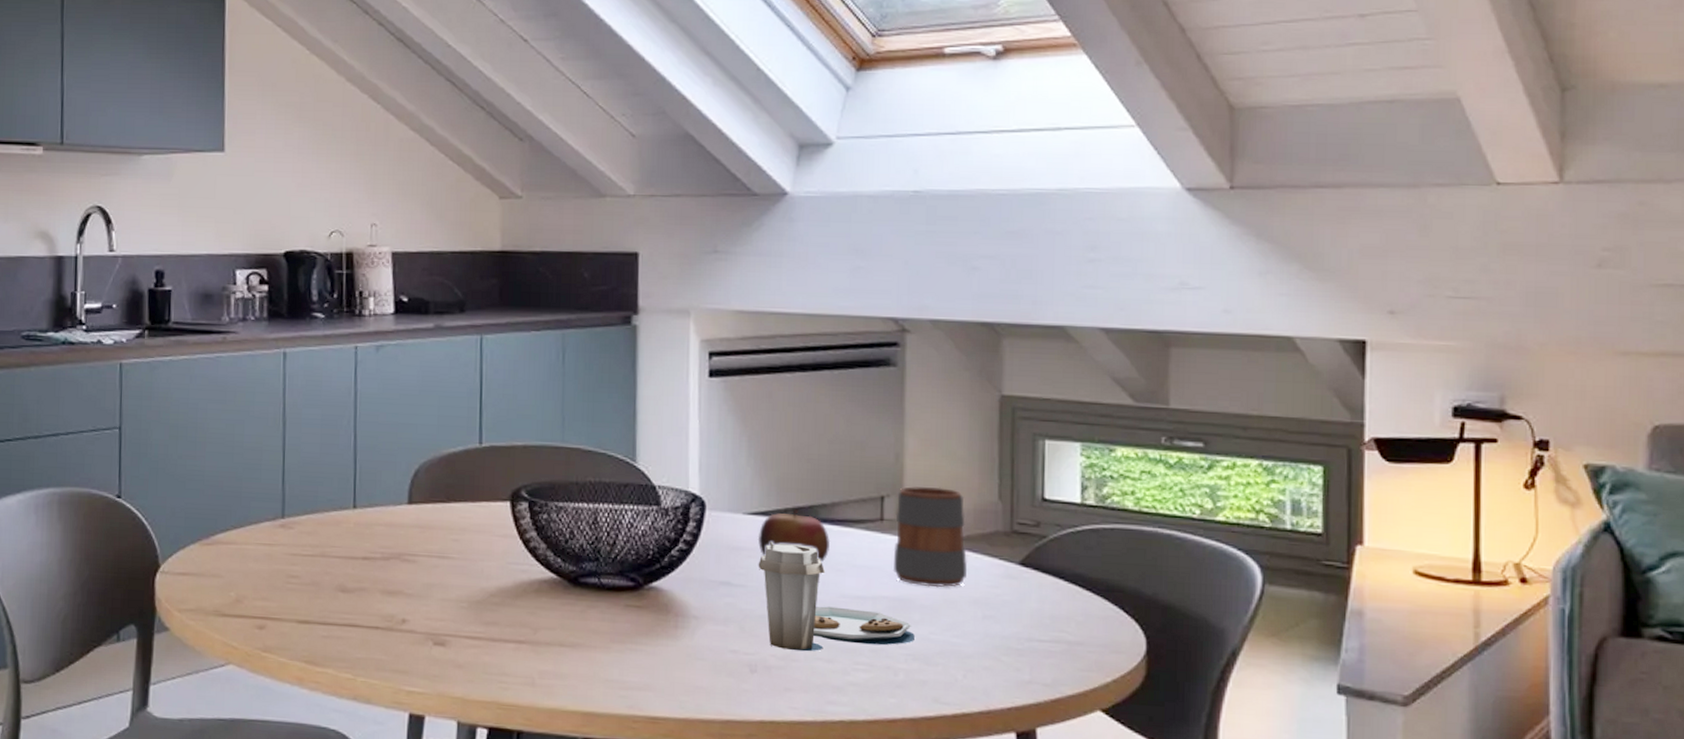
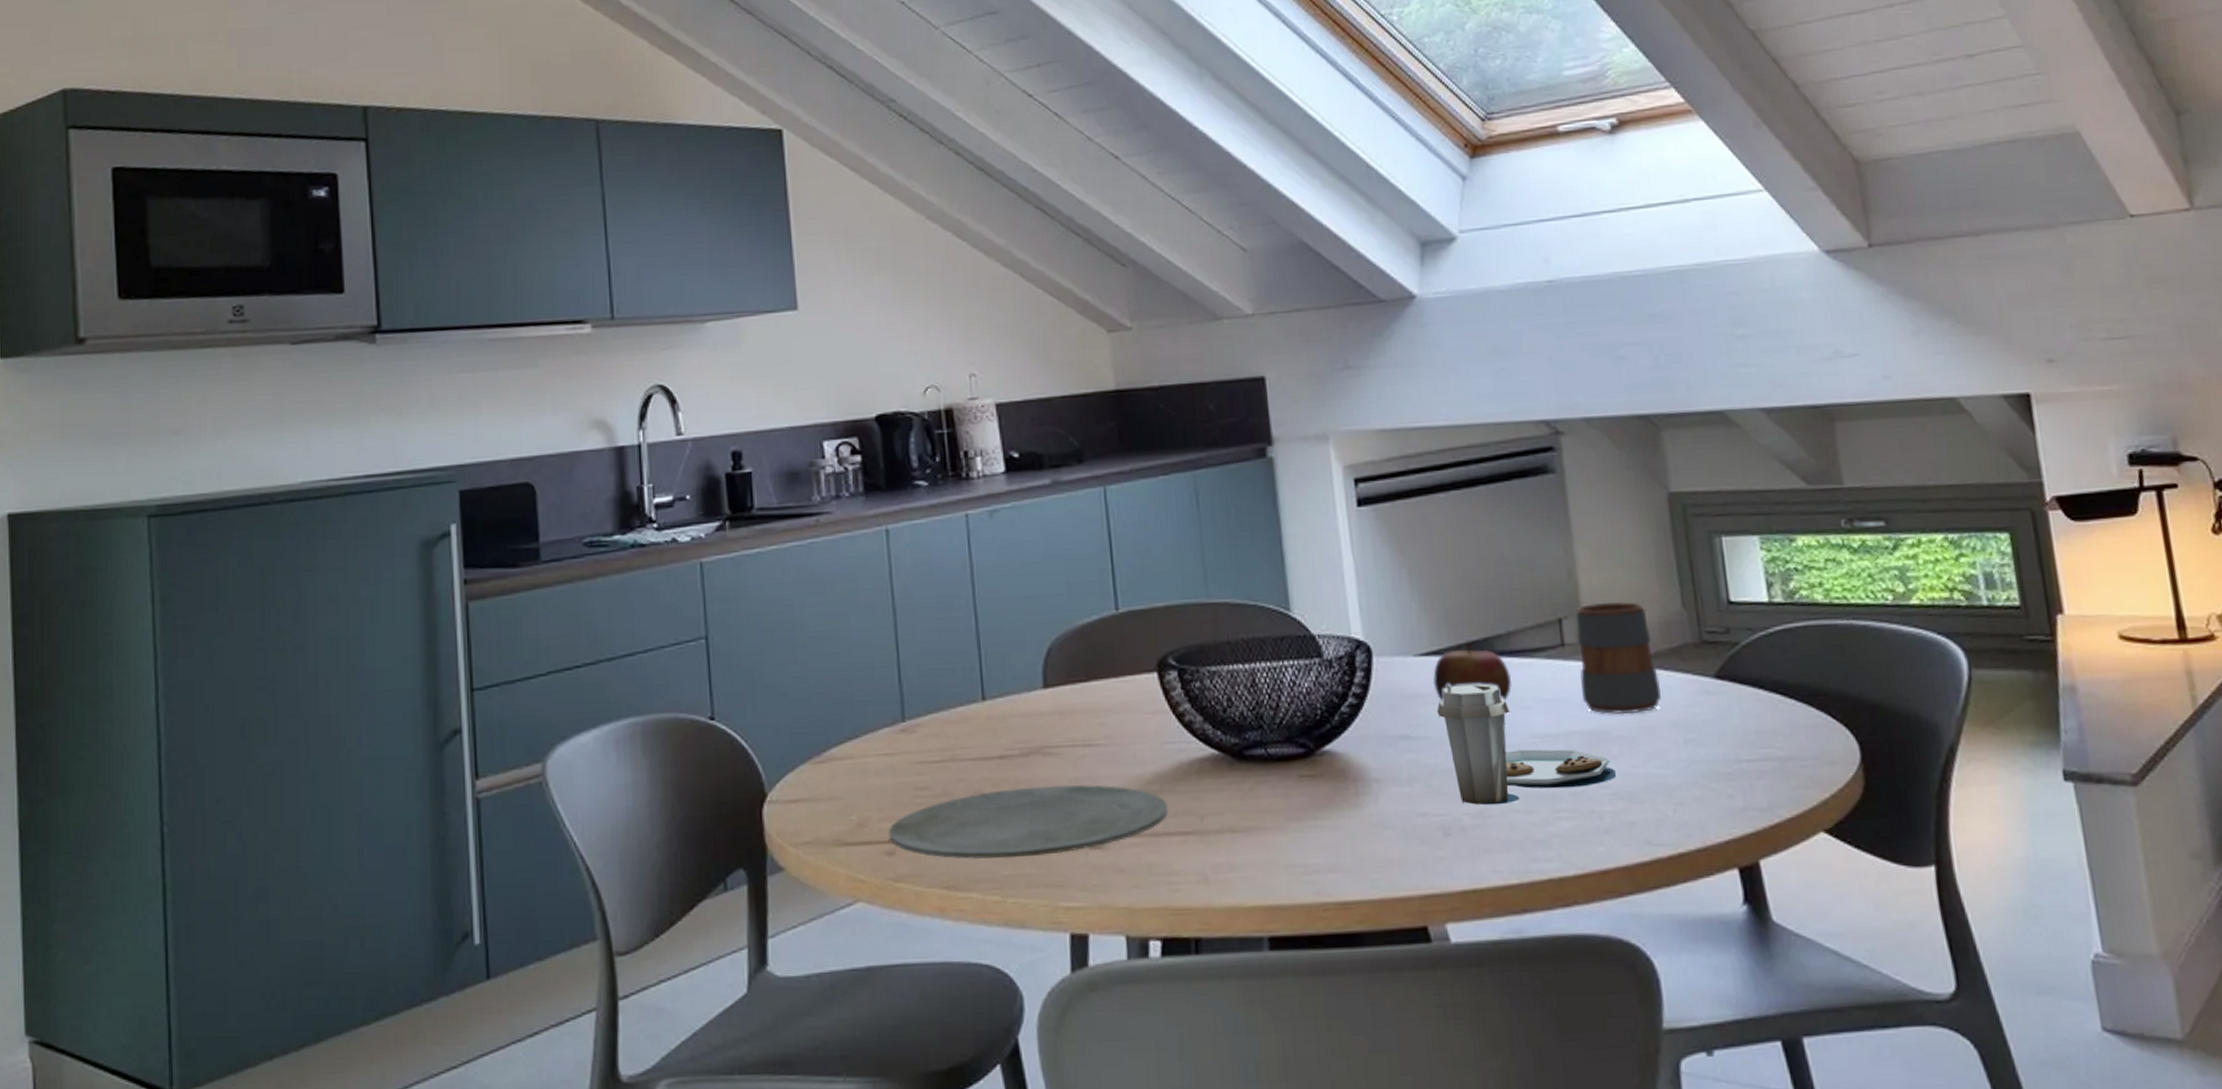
plate: none [261,585,507,646] -> present [888,784,1169,860]

